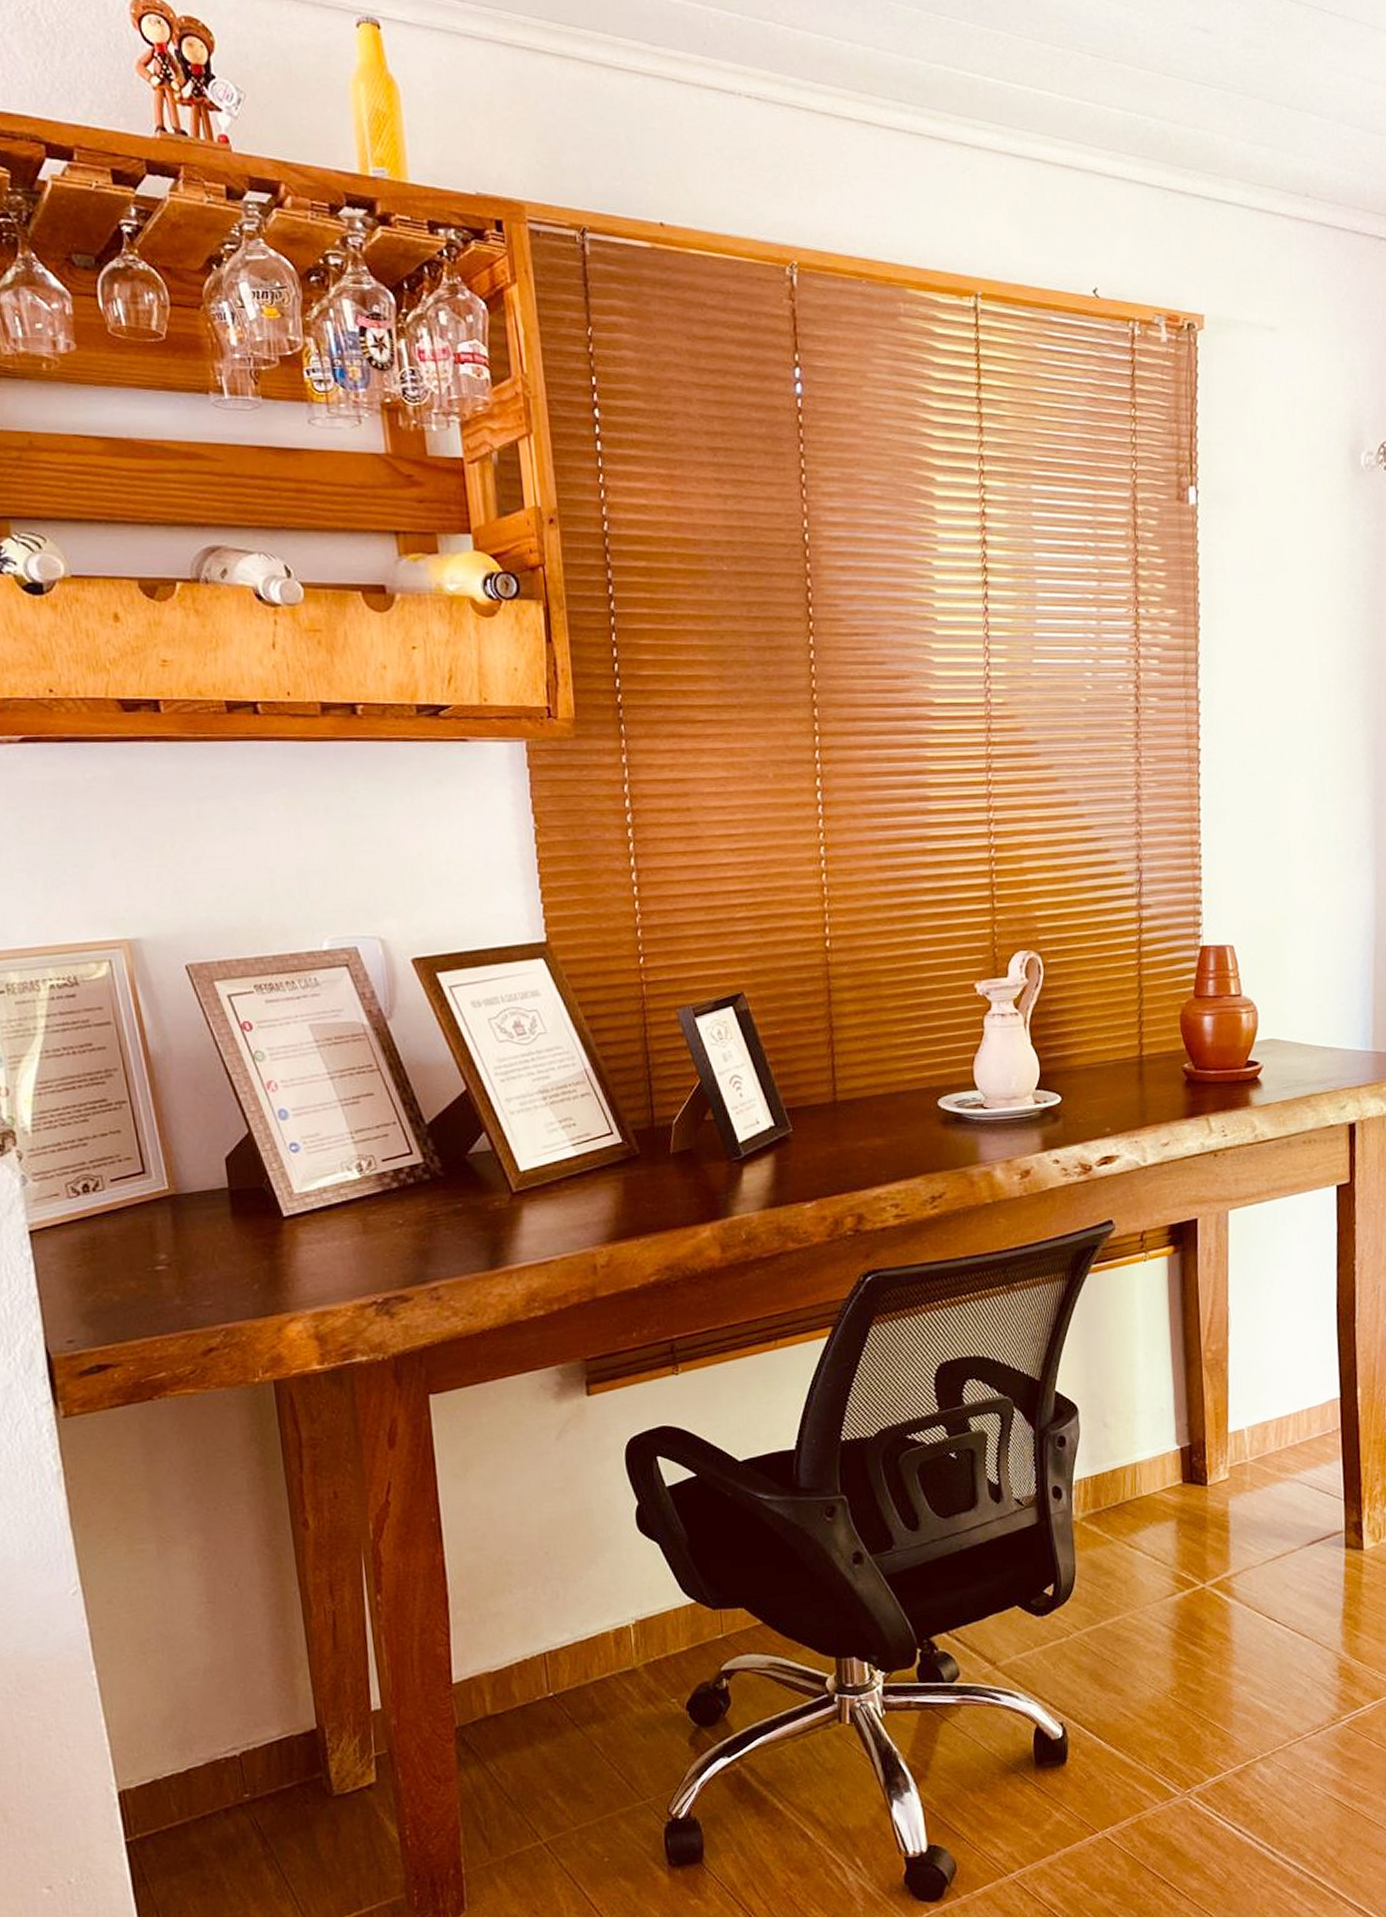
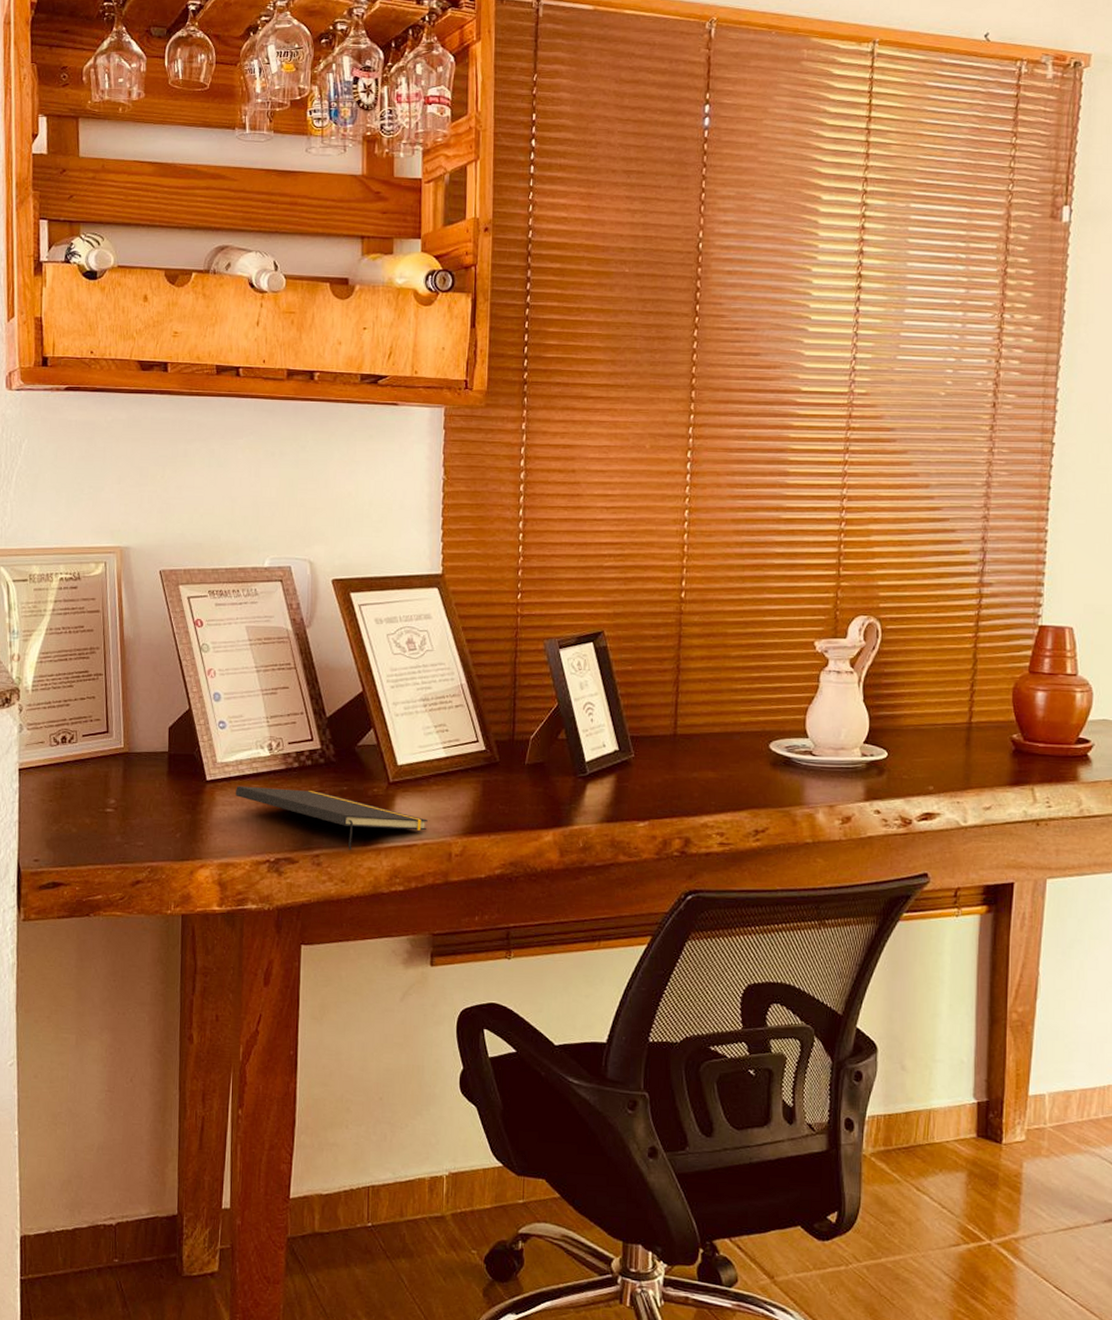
notepad: none [322,1213,564,1278] -> present [236,785,428,851]

